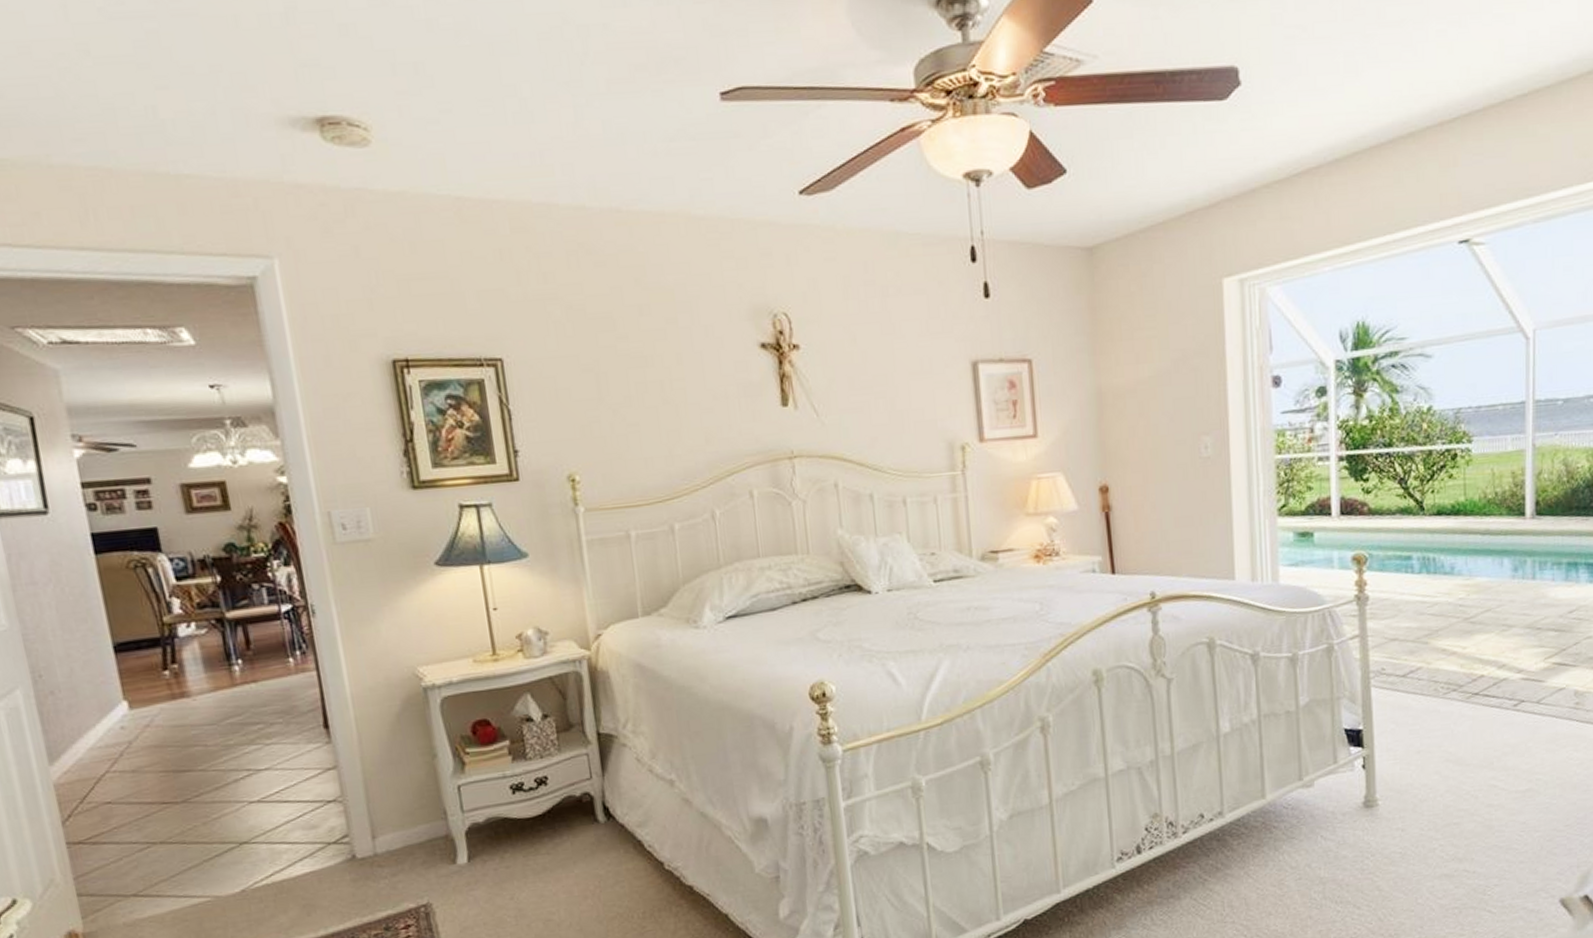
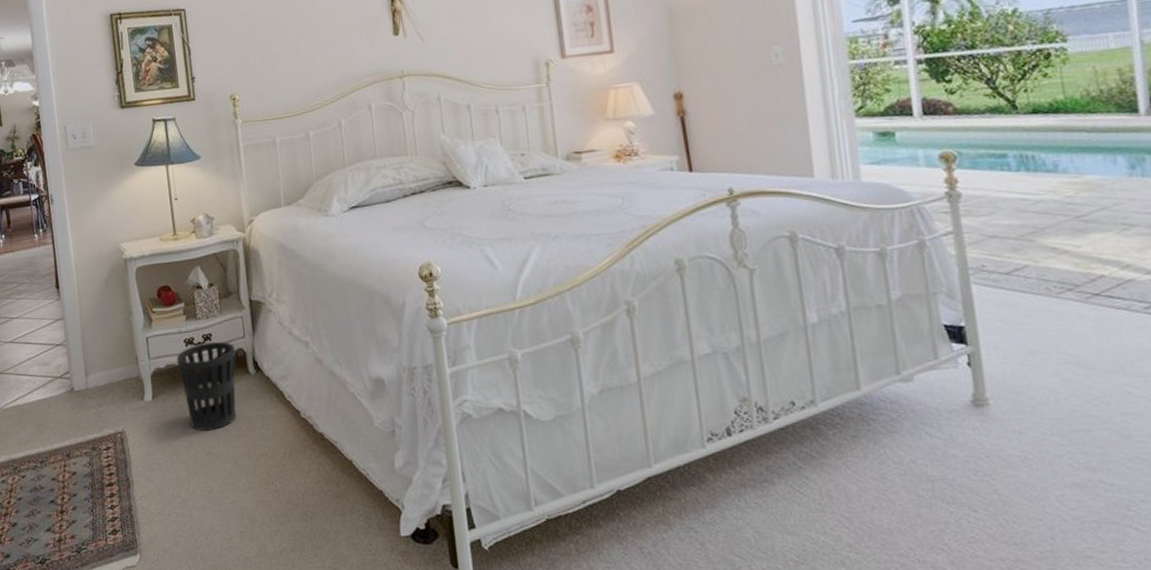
wastebasket: none [500,785,582,895] -> present [176,341,237,431]

